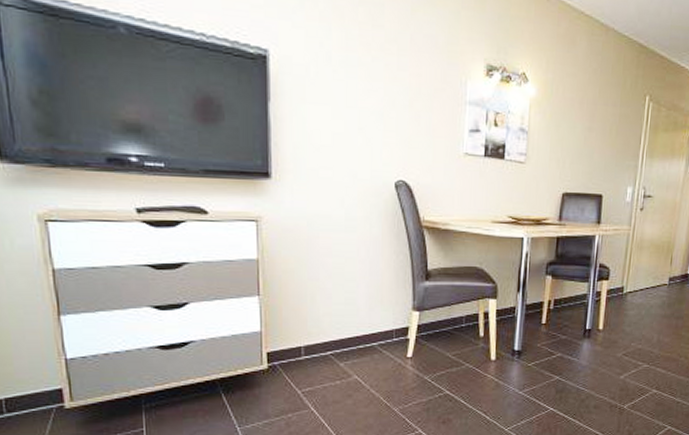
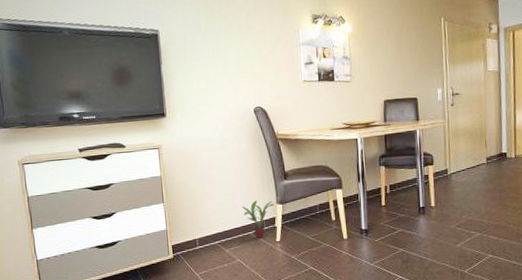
potted plant: none [366,303,410,352] -> present [241,200,275,238]

